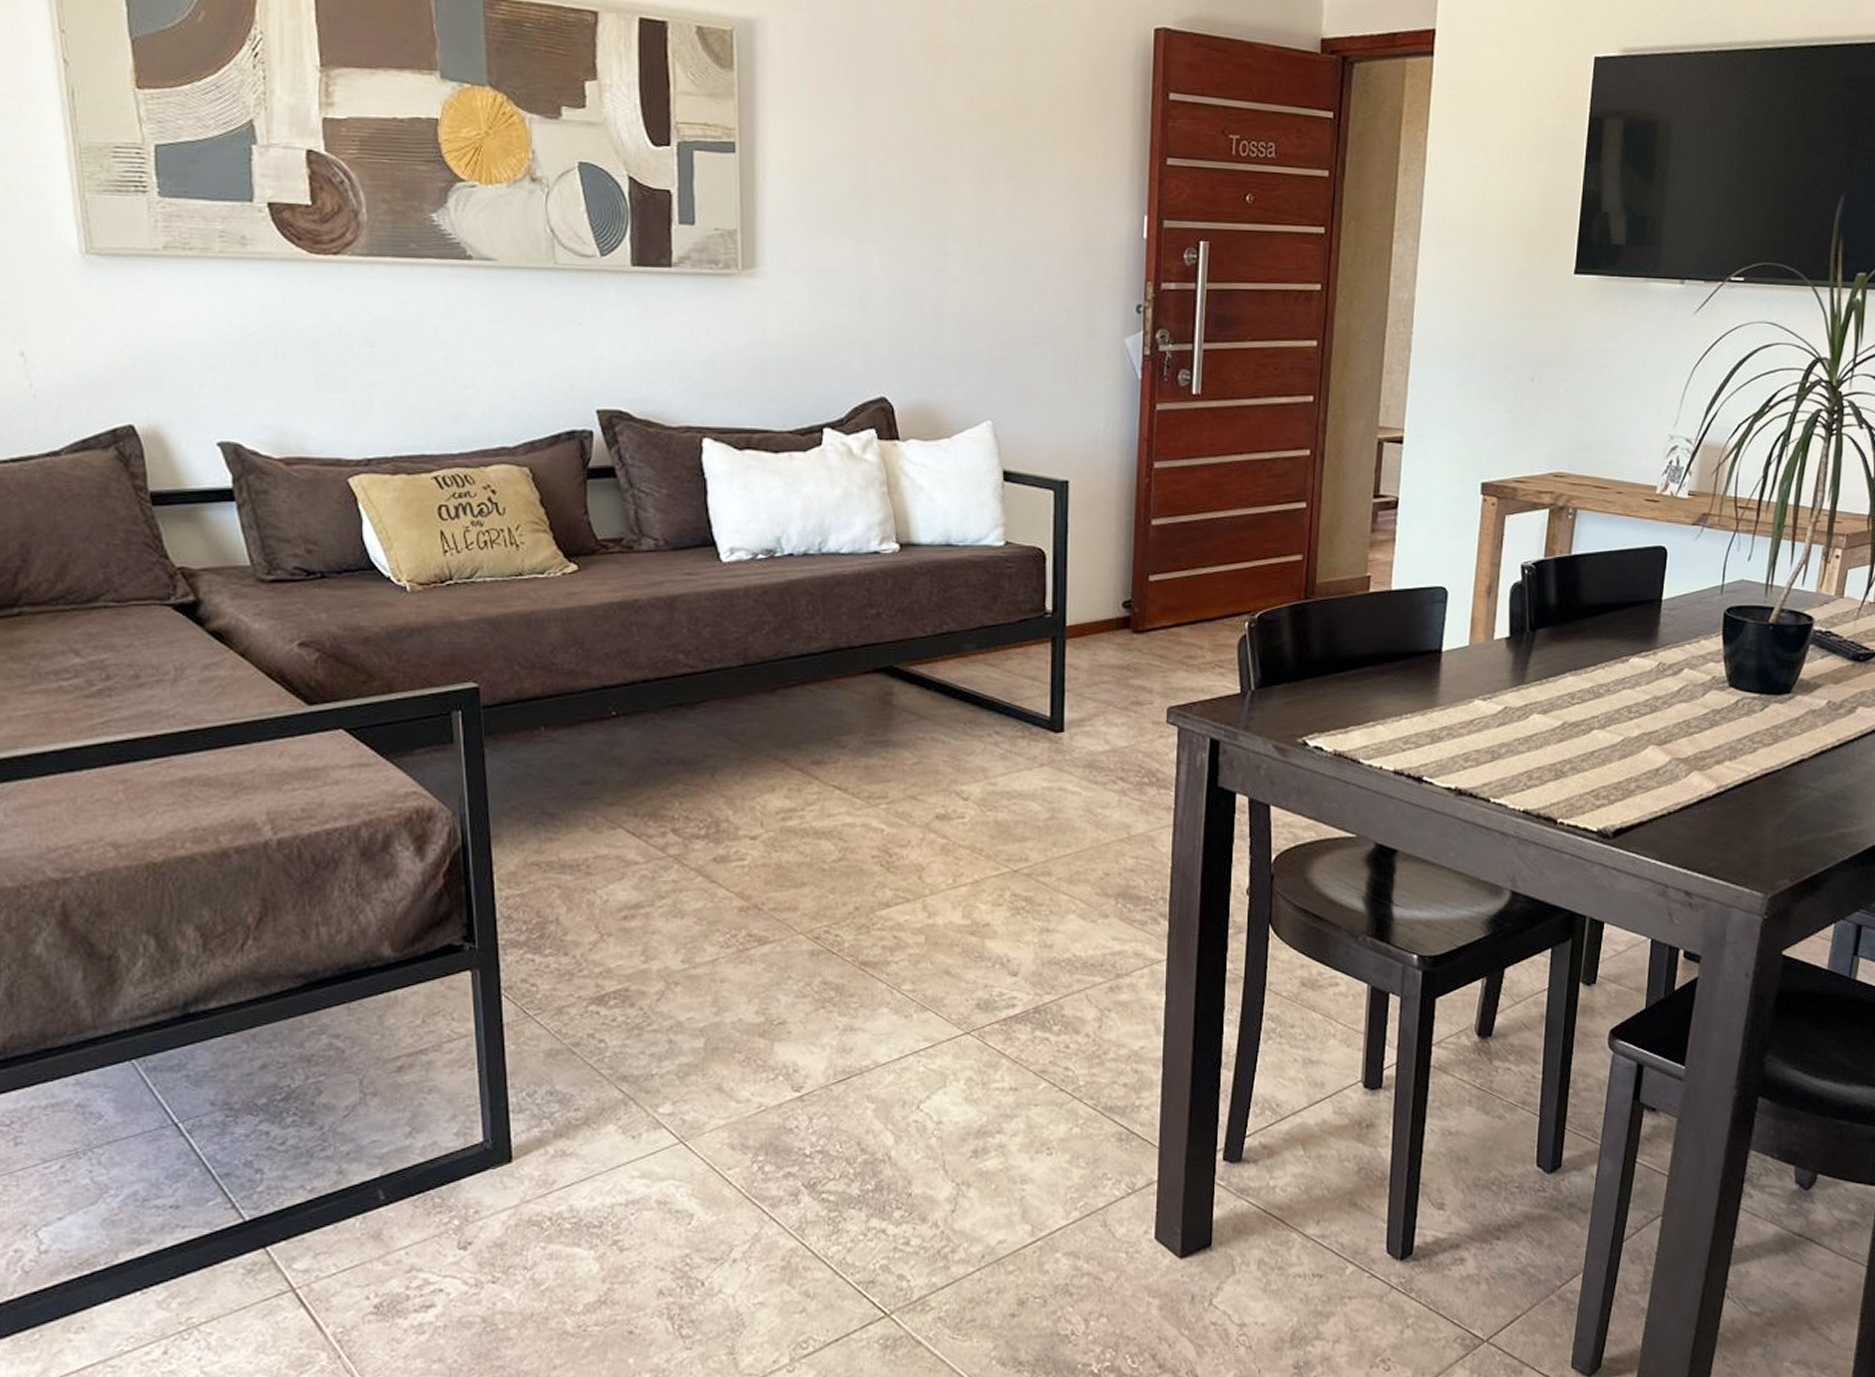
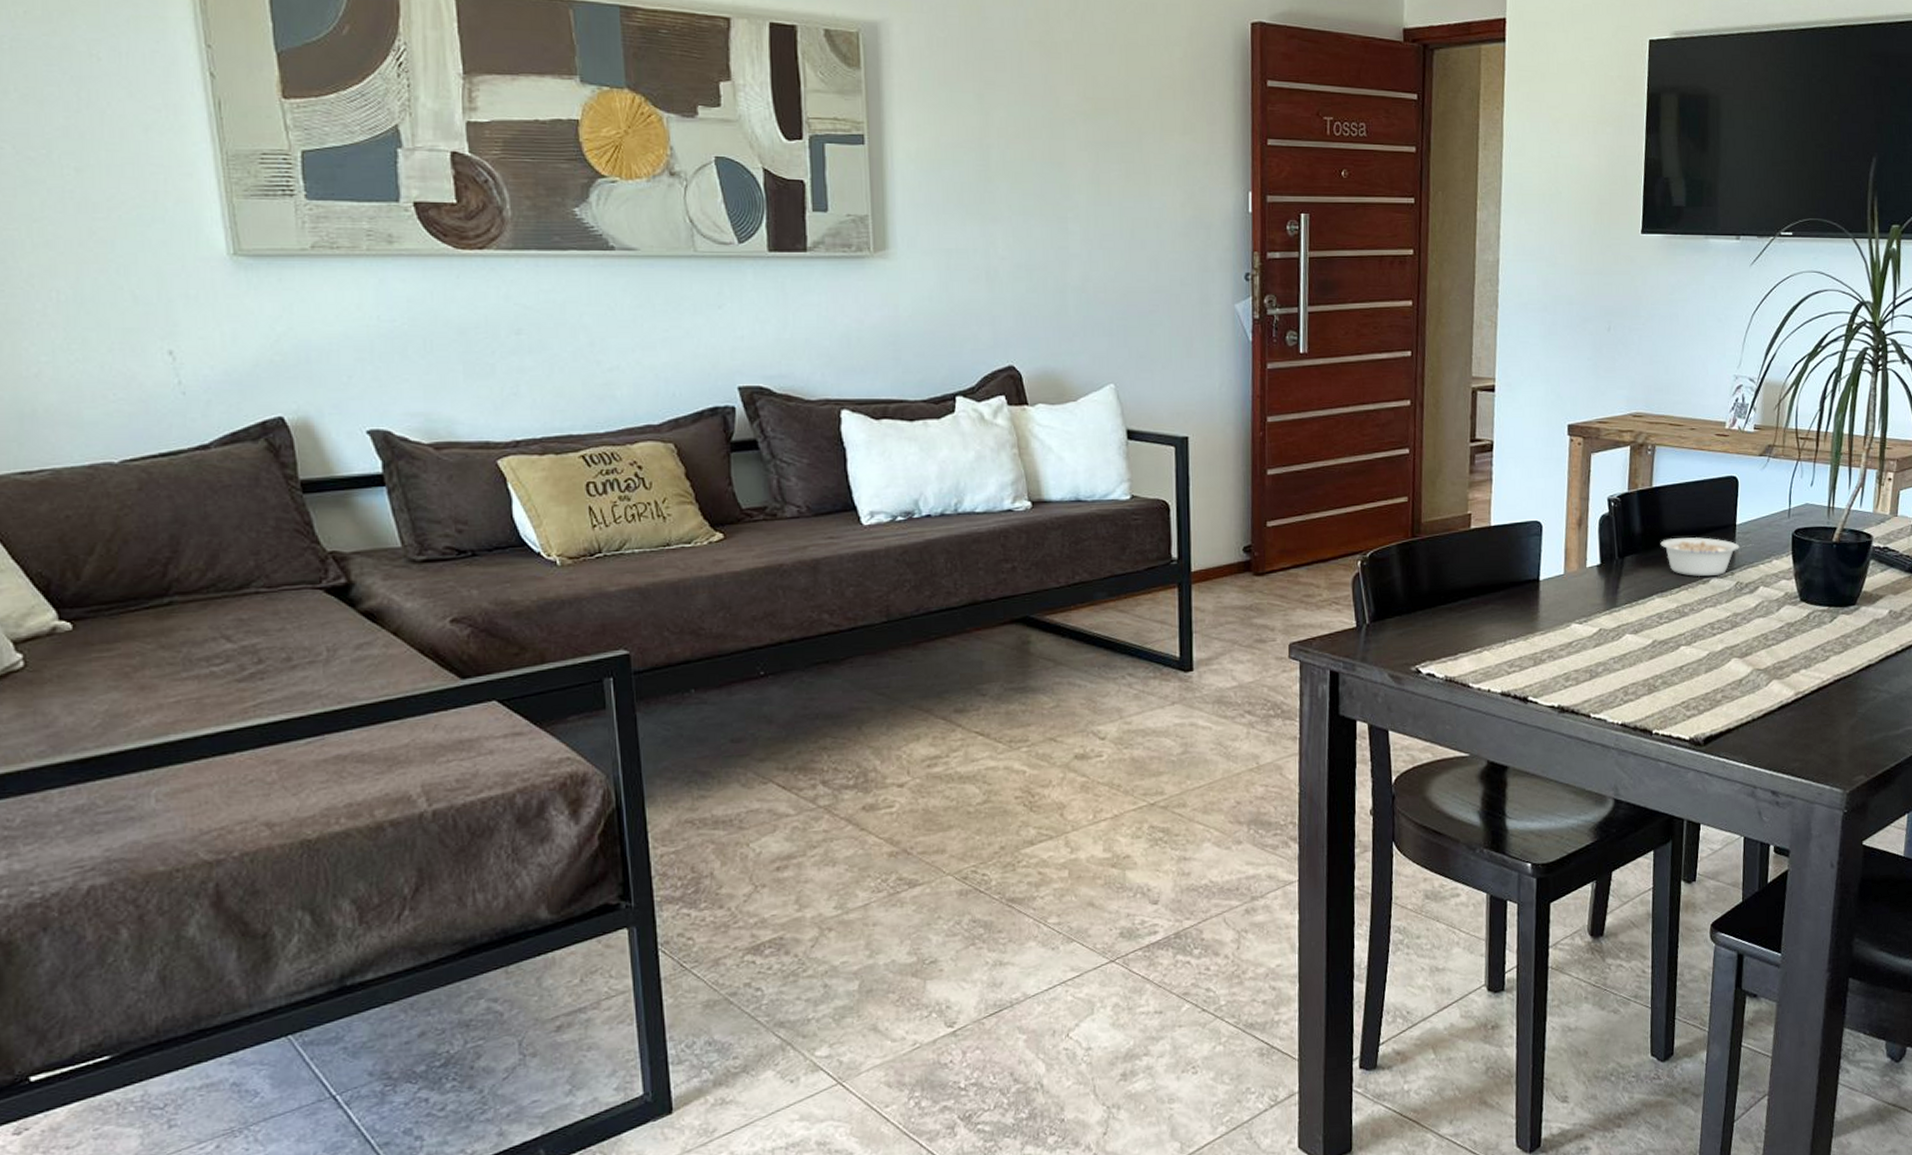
legume: none [1577,612,1681,655] -> present [1660,537,1754,576]

